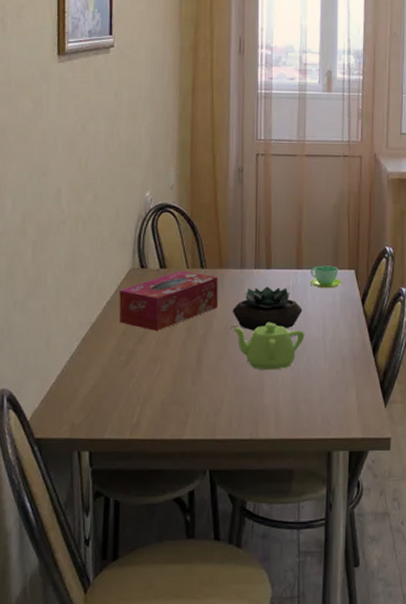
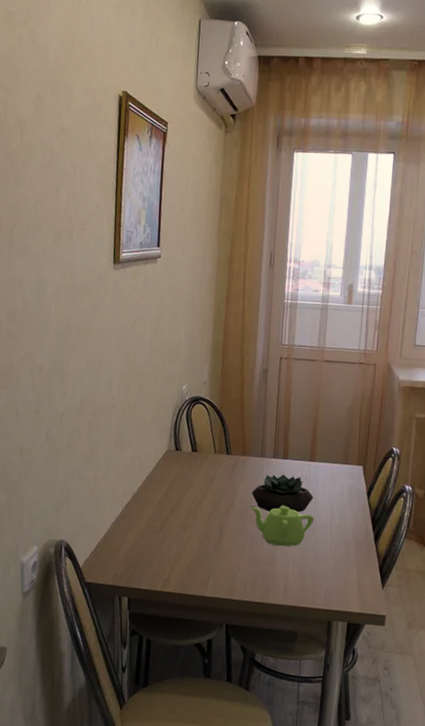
tissue box: present [119,271,218,332] -> none [156,455,241,505]
cup: present [310,265,343,289] -> none [321,460,351,481]

